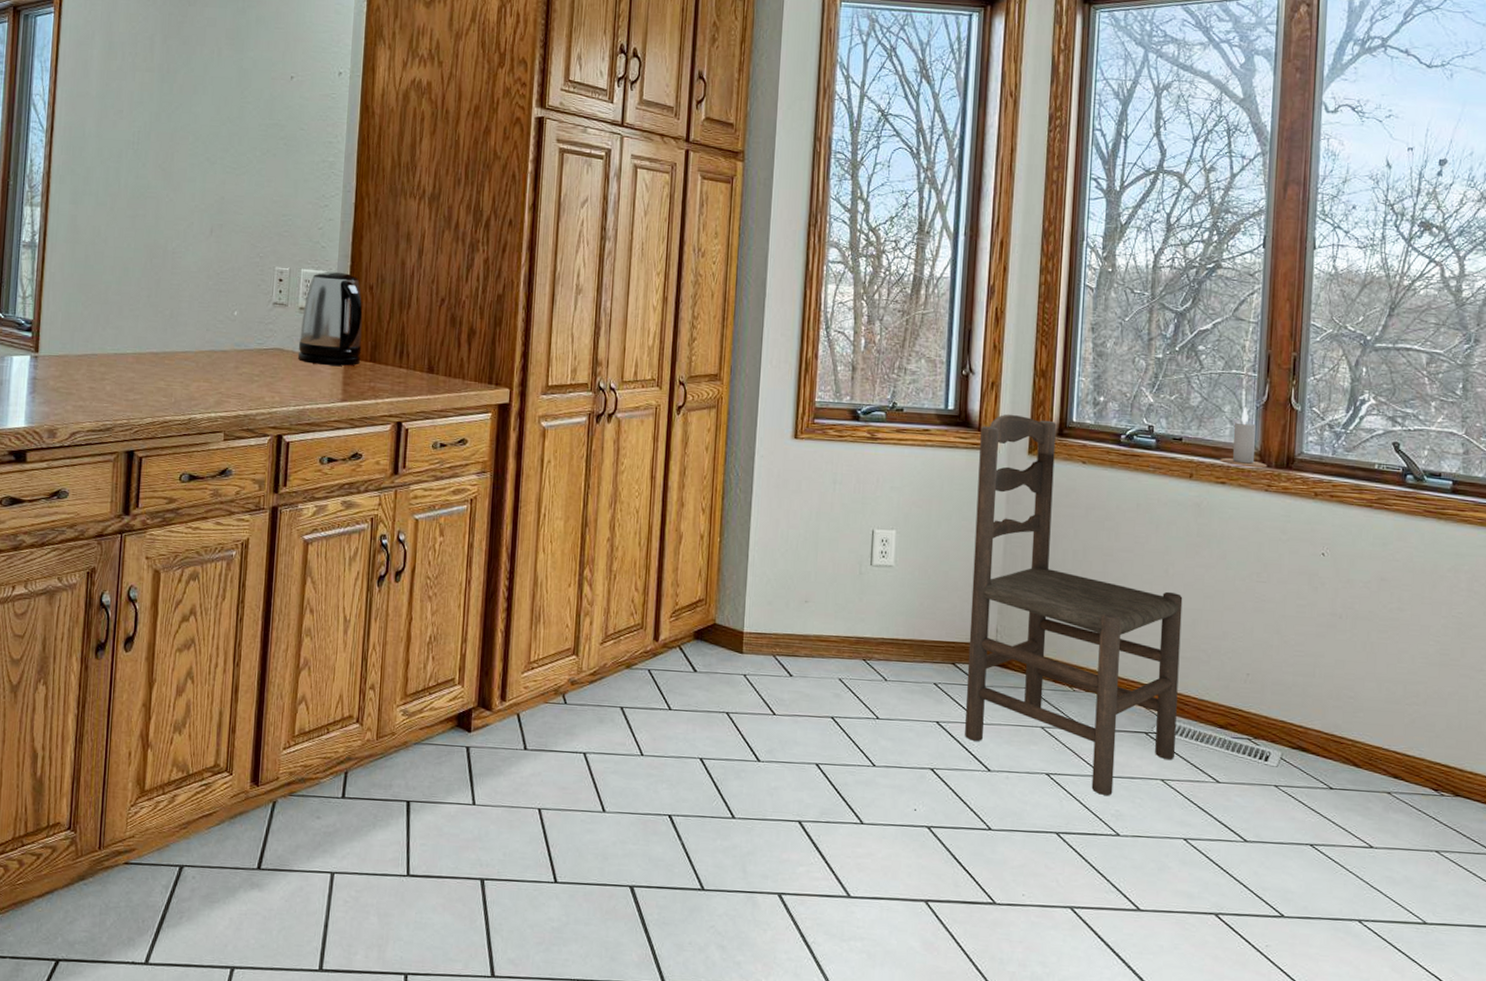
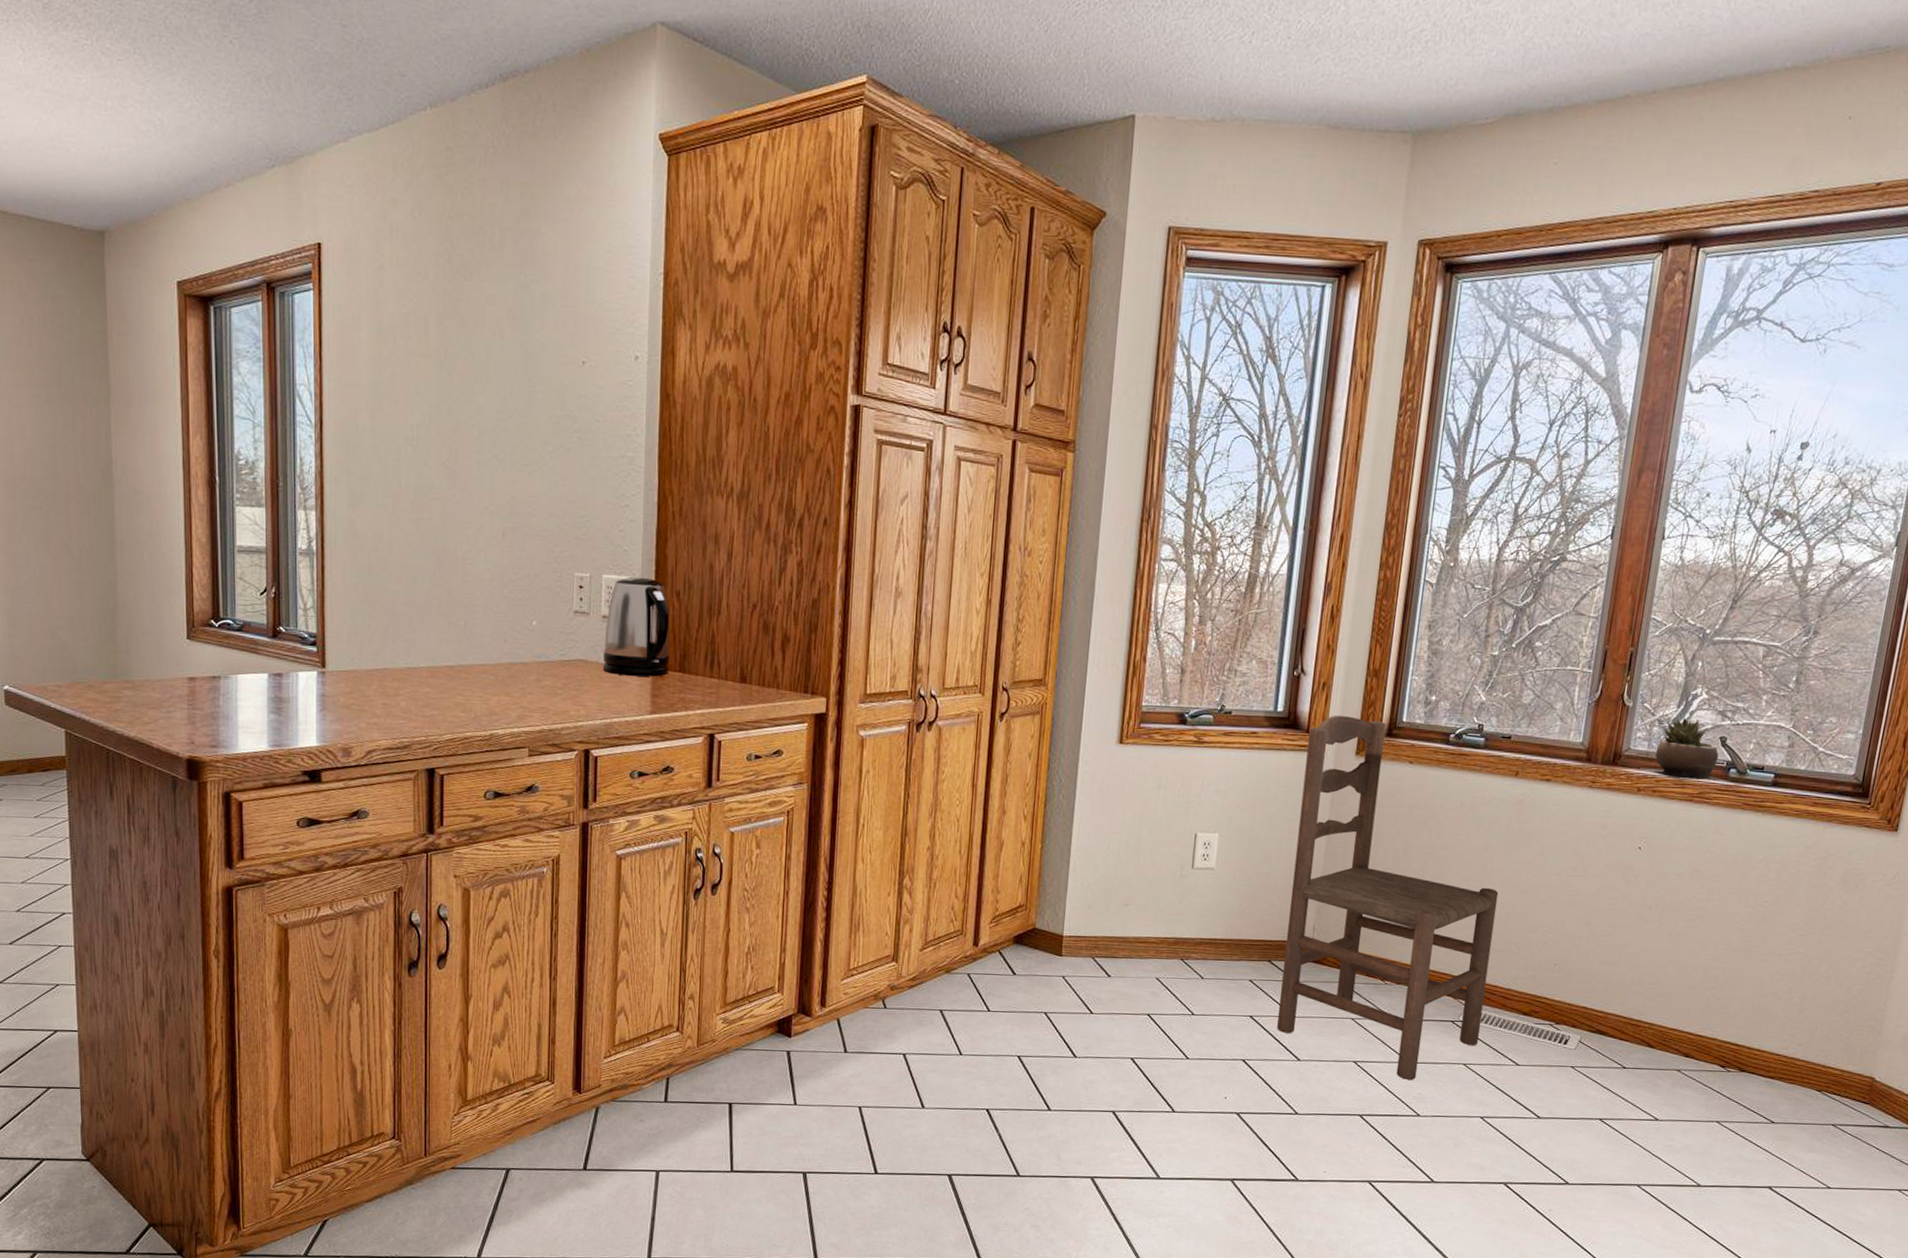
candle: present [1219,406,1268,469] -> none [1546,703,1594,765]
succulent plant: none [1315,423,1403,488] -> present [1640,718,1725,782]

